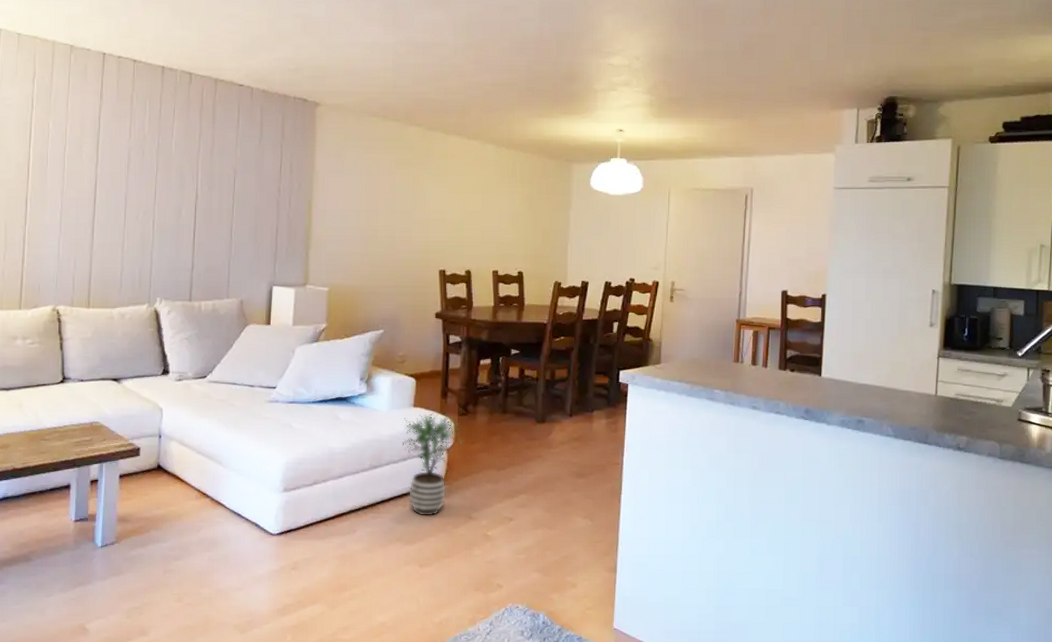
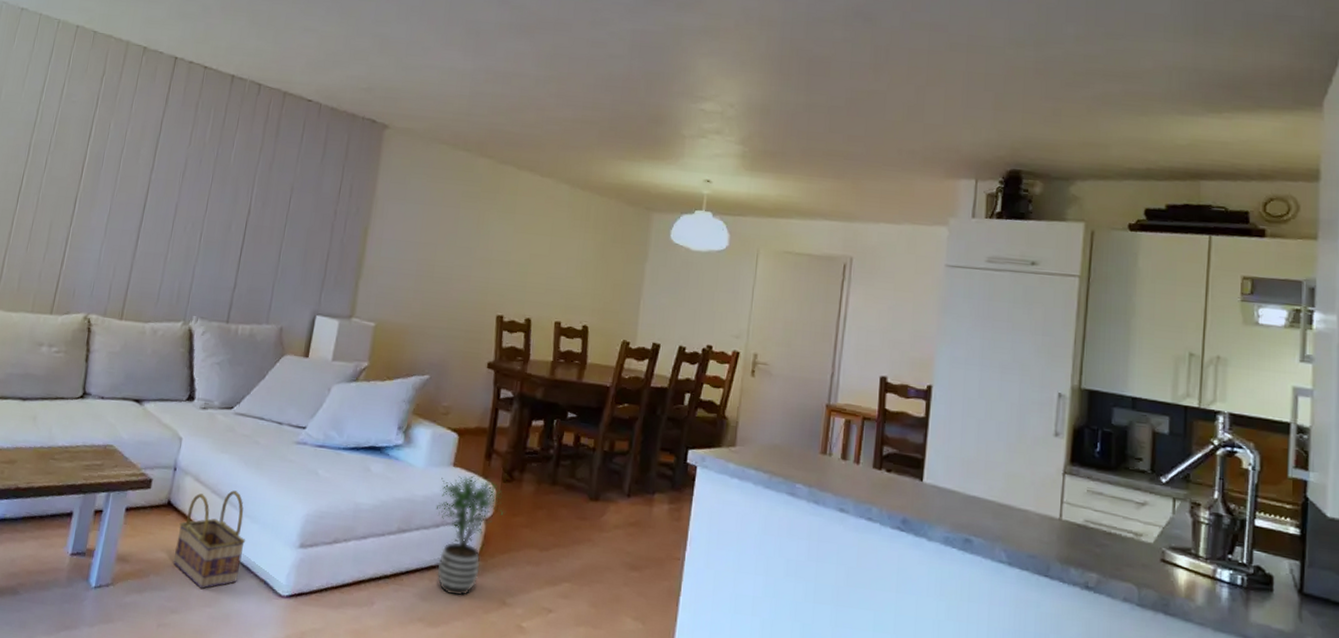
basket: none [170,449,234,536] -> present [173,490,246,589]

